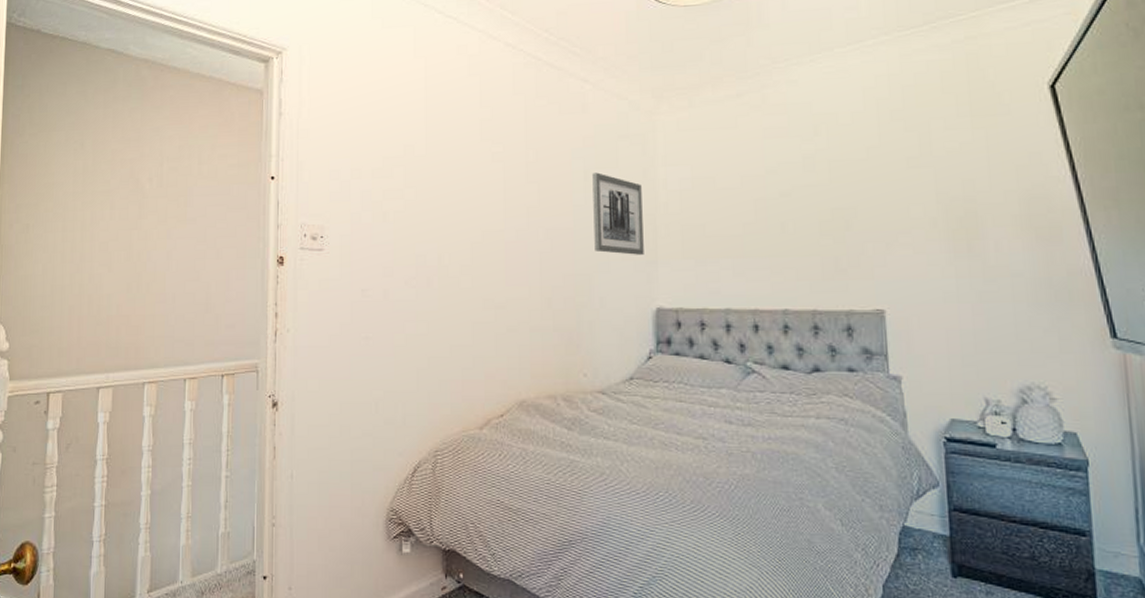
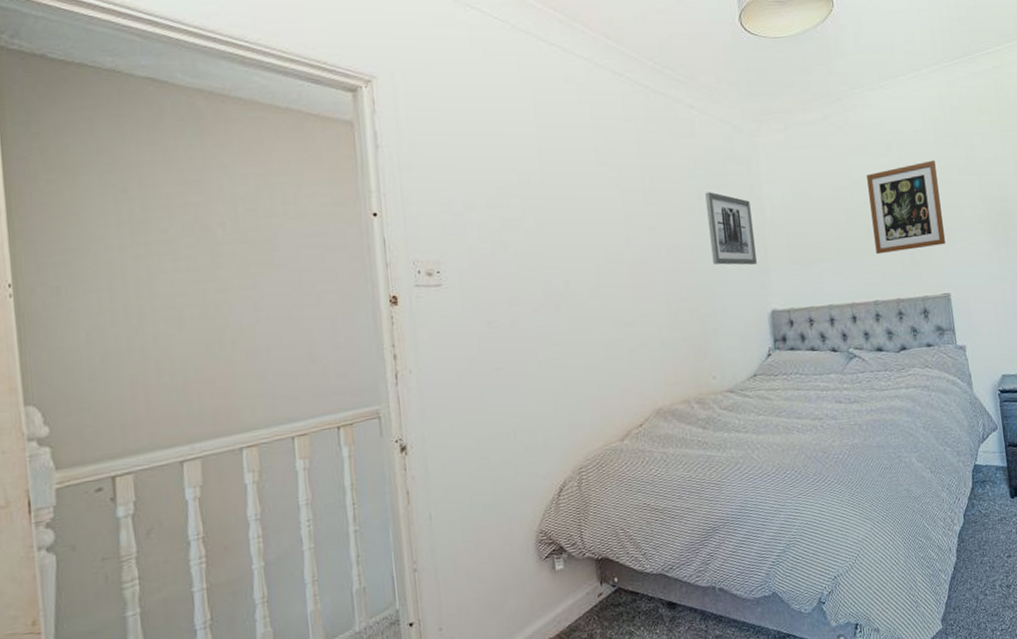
wall art: none [785,147,883,256] -> present [867,160,945,255]

